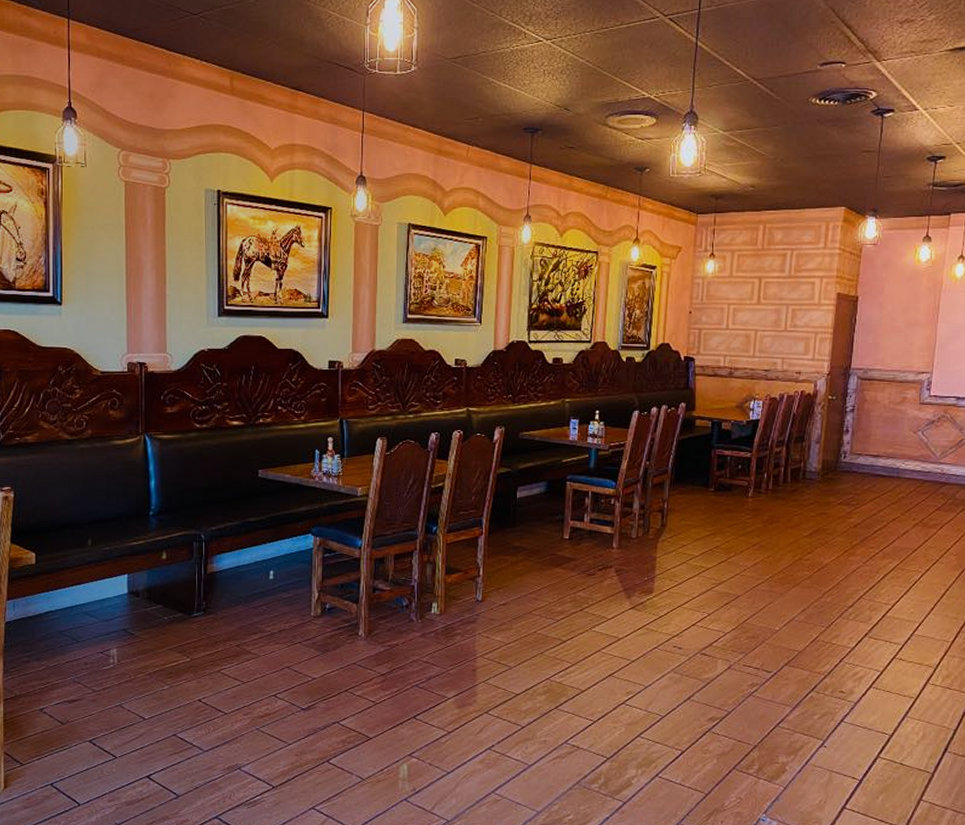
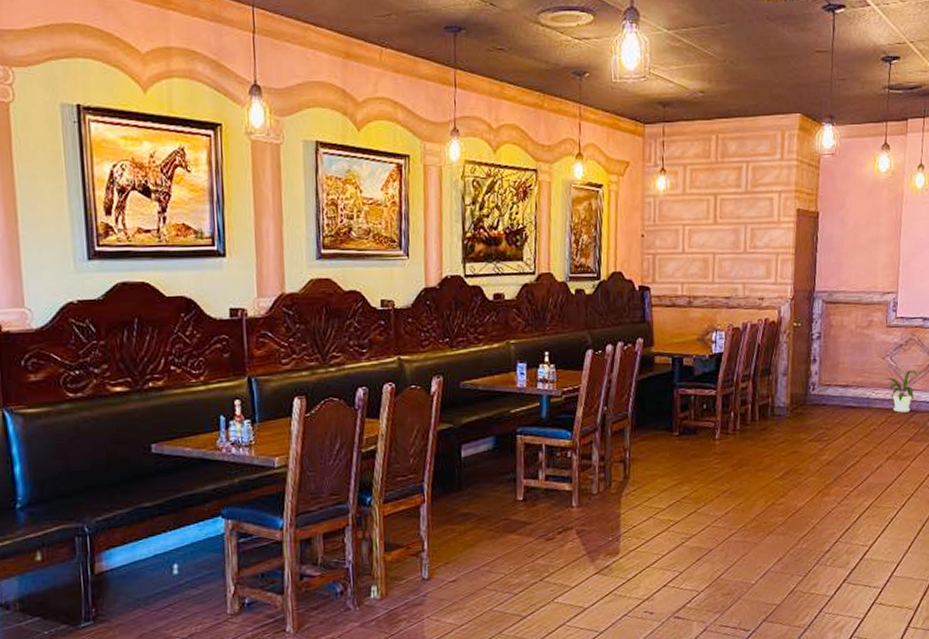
house plant: none [910,439,950,484] -> present [879,365,919,413]

